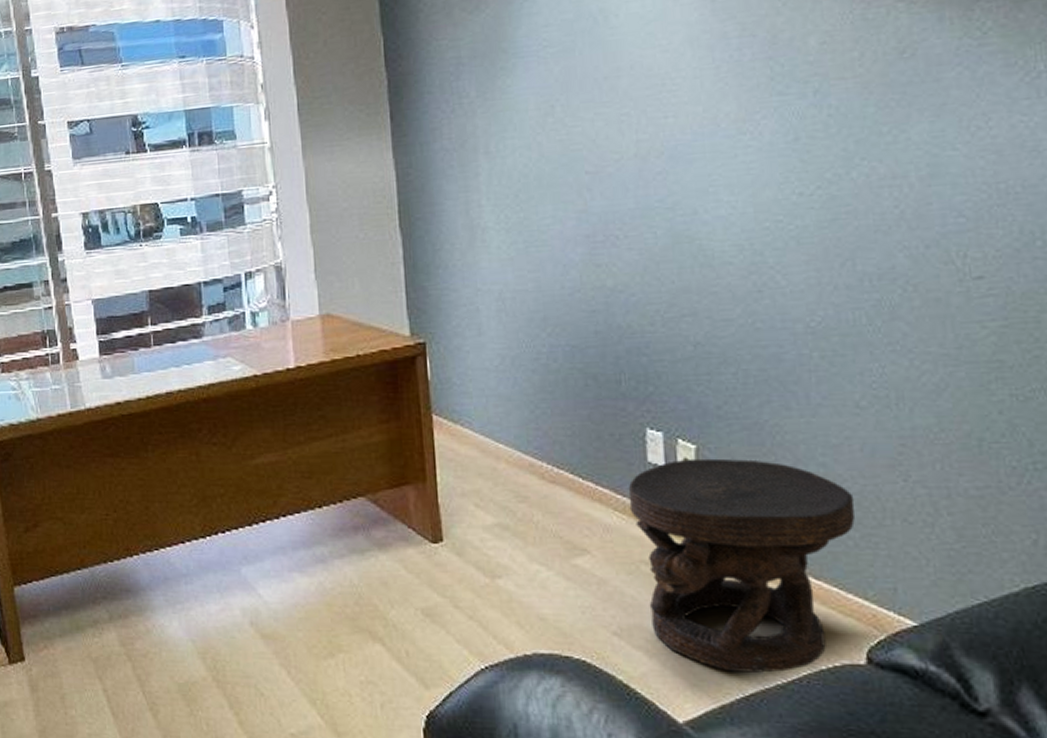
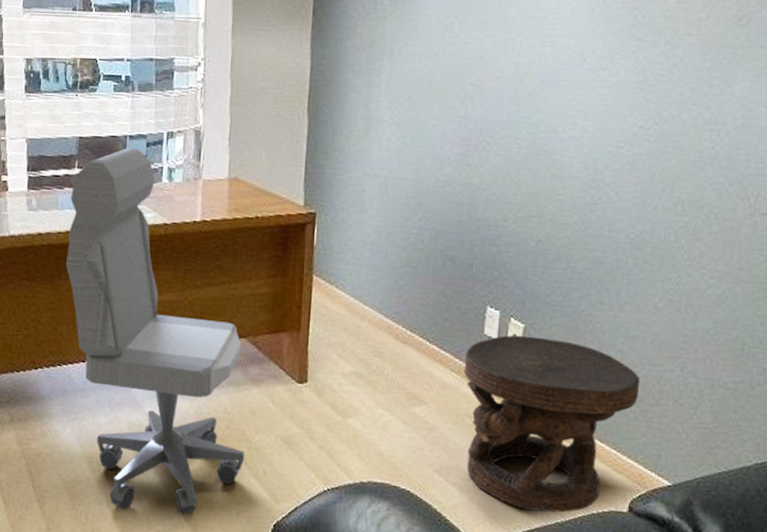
office chair: none [147,295,382,713] -> present [65,148,245,515]

